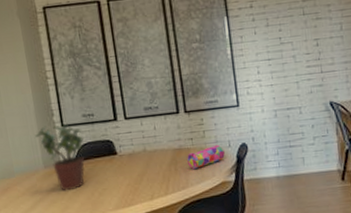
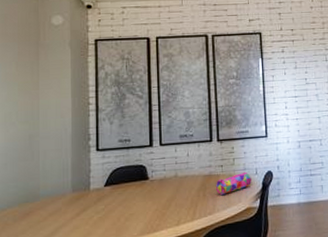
potted plant: present [35,124,85,191] -> none [68,148,117,216]

